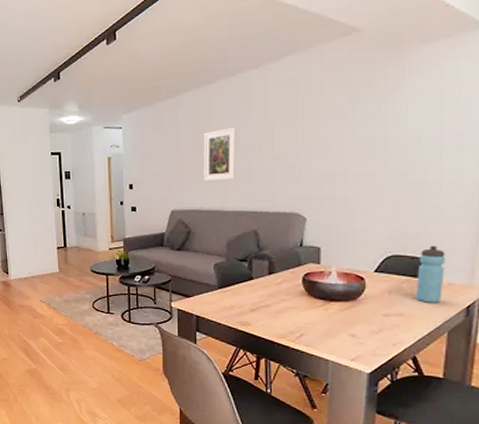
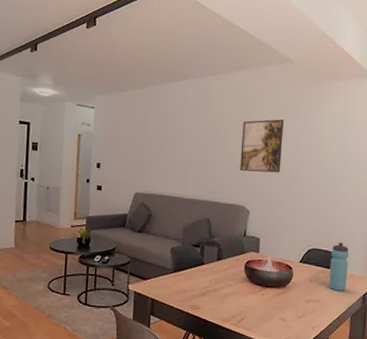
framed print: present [203,127,237,181] -> none [166,123,197,170]
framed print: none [292,106,350,174] -> present [240,119,285,173]

